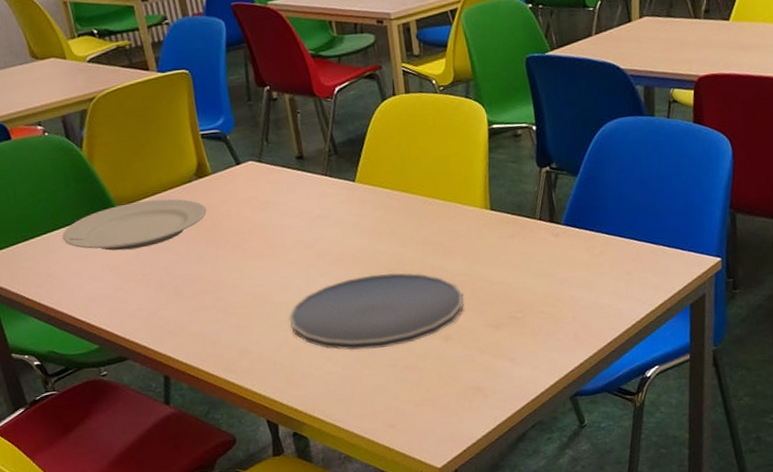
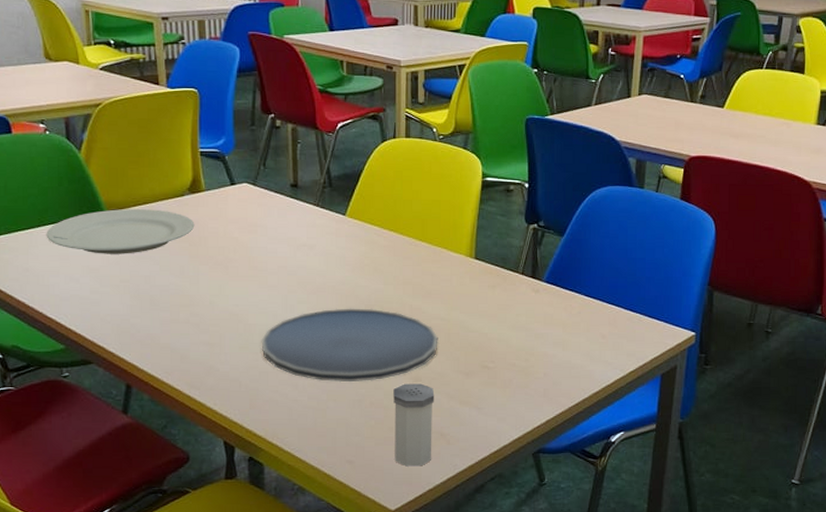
salt shaker: none [425,341,471,424] -> present [393,383,435,467]

